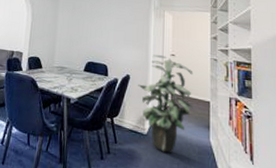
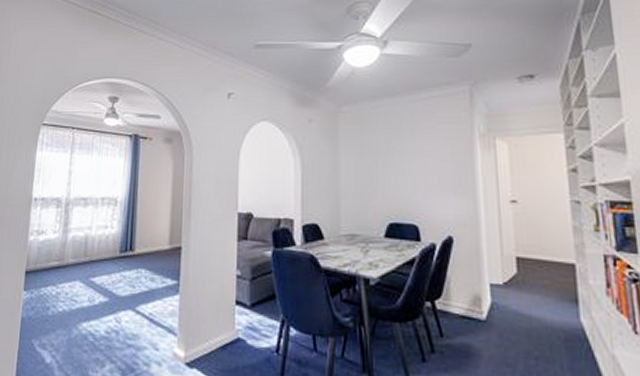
indoor plant: present [138,54,194,154] -> none [466,202,551,344]

